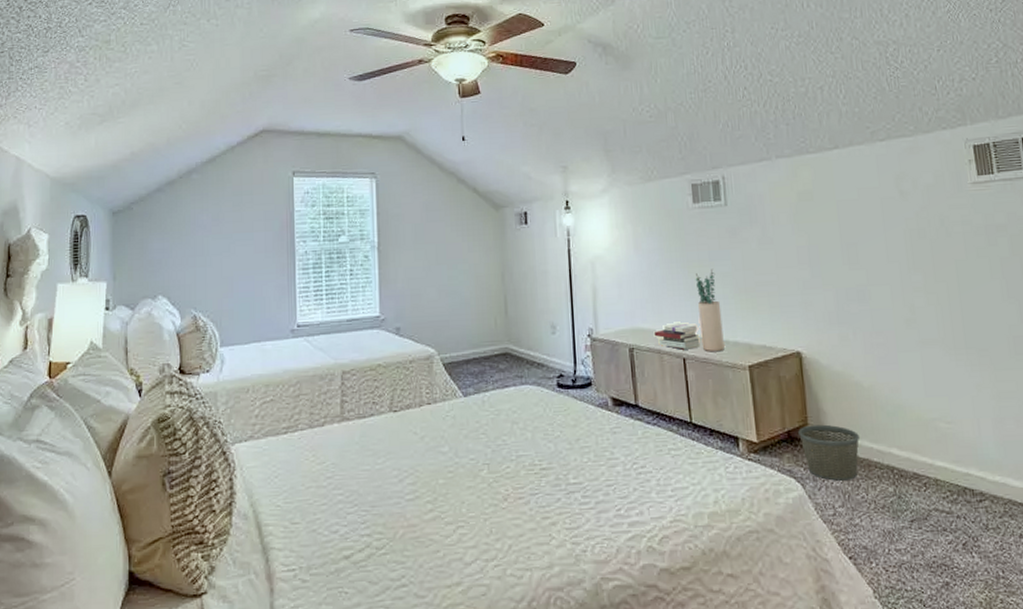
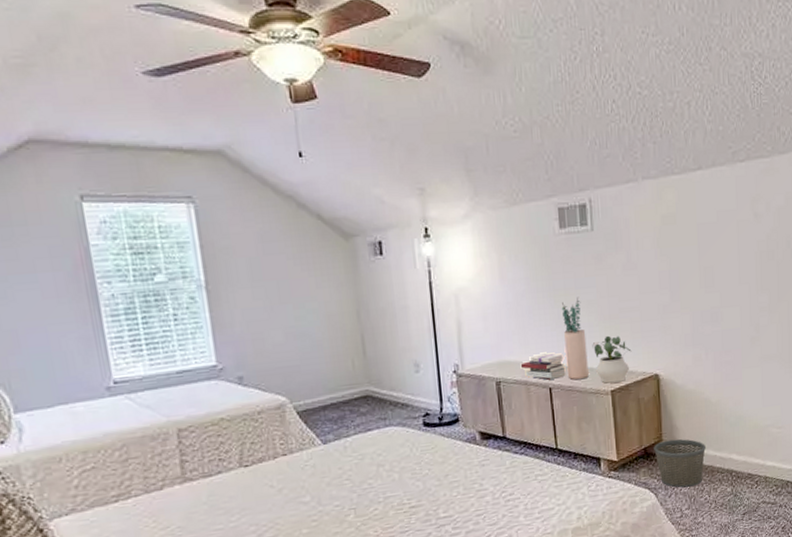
potted plant: none [727,308,770,359] -> present [592,335,632,384]

